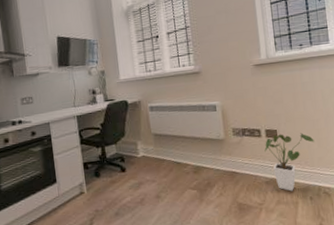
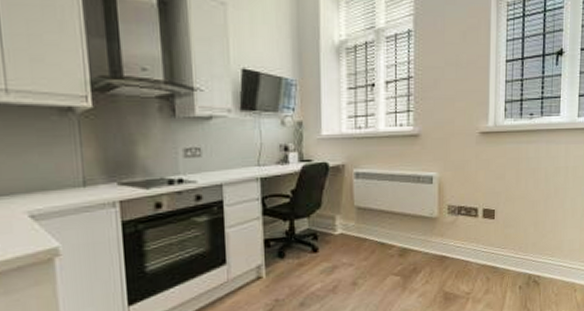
house plant: present [264,133,314,192] -> none [479,214,531,280]

